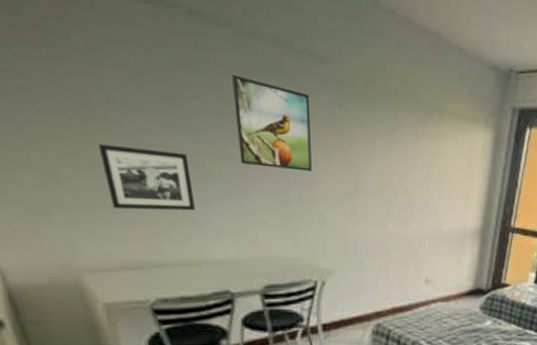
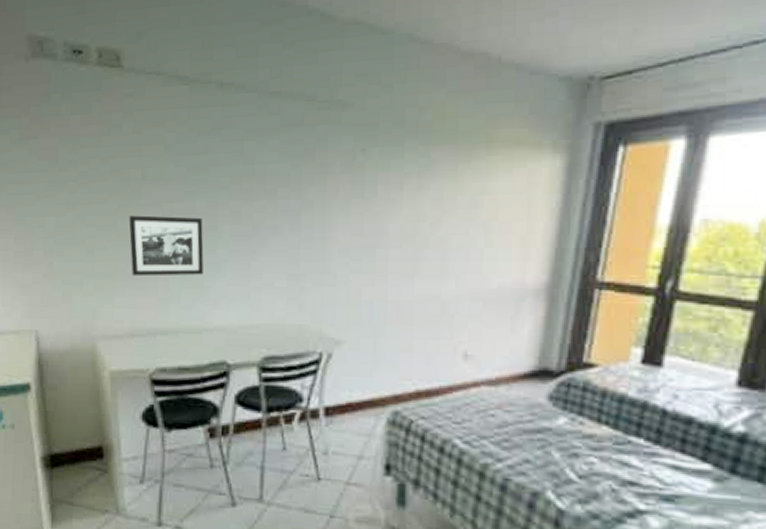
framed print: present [232,75,312,171] -> none [252,136,330,226]

